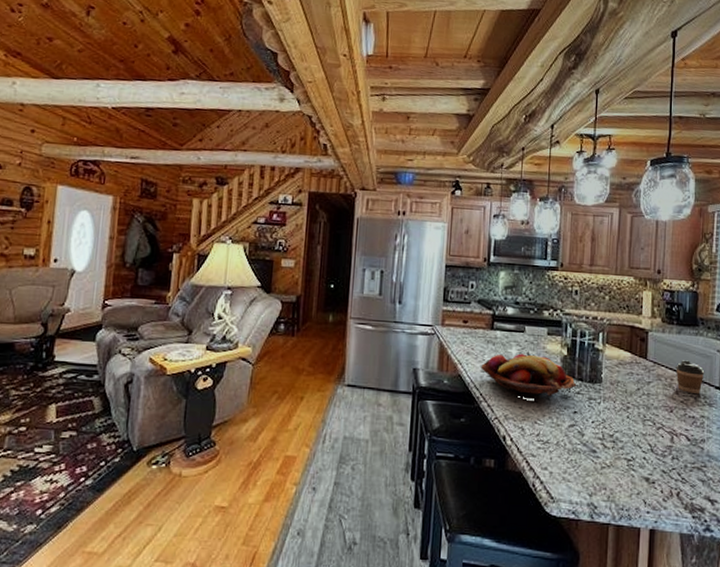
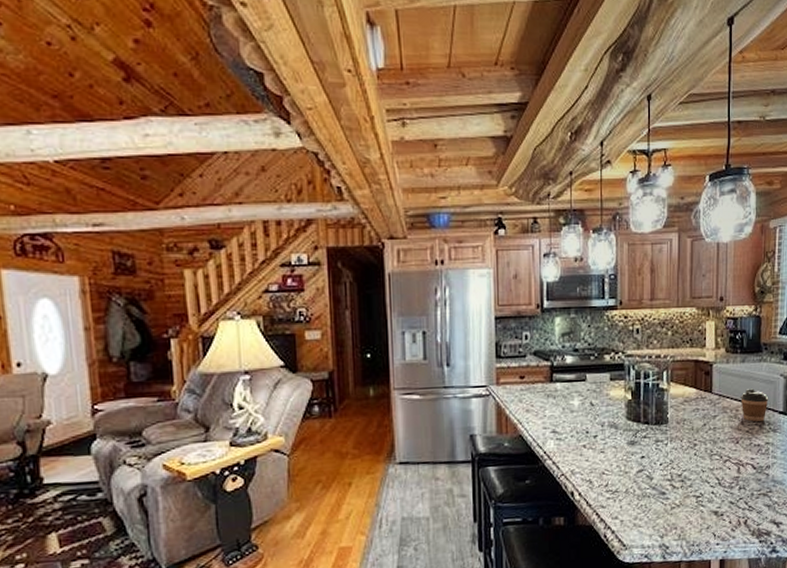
fruit basket: present [481,353,577,397] -> none [542,404,643,448]

